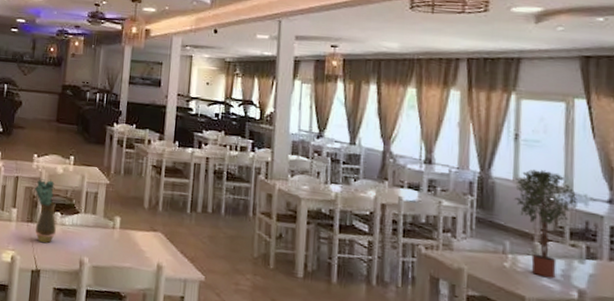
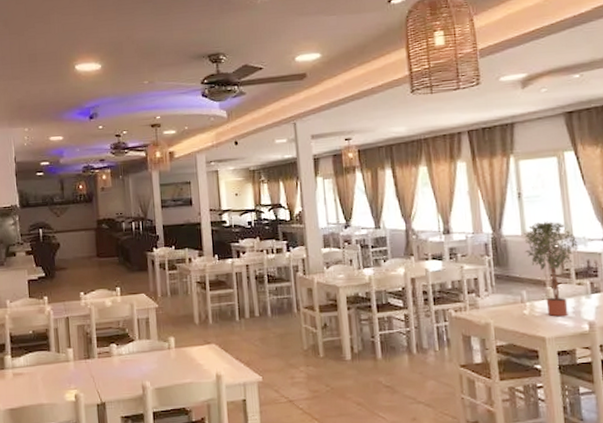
vase: present [34,177,56,243] -> none [86,313,114,376]

